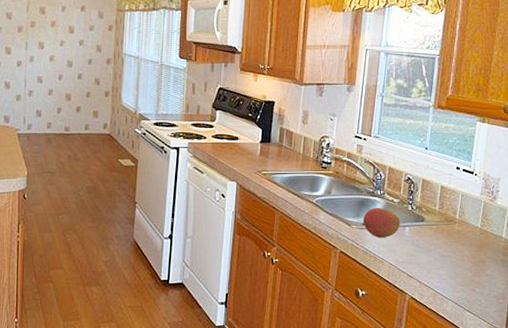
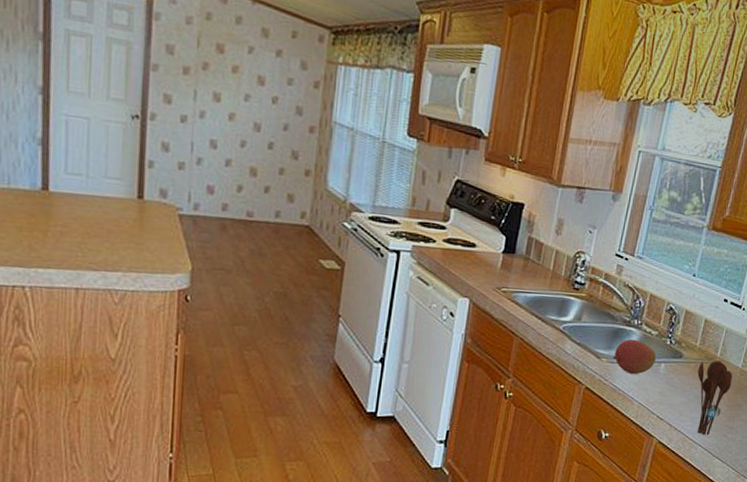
utensil holder: none [440,222,473,291] -> present [697,360,733,436]

